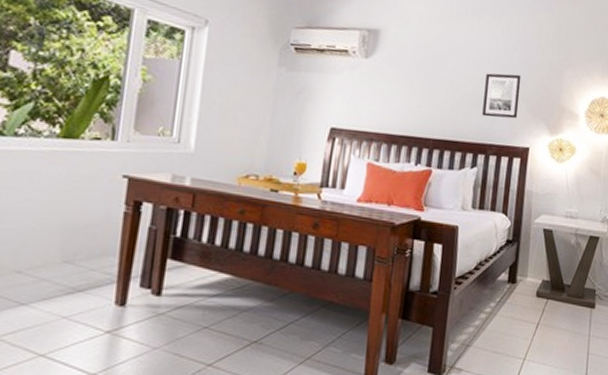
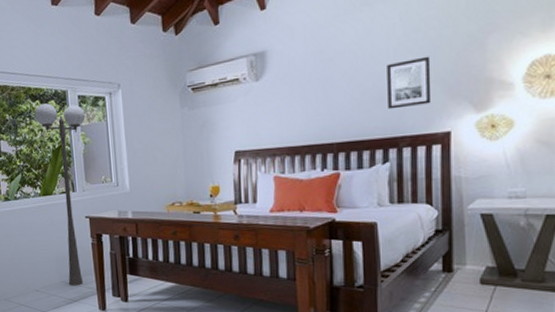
floor lamp: none [74,16,153,270] -> present [34,103,86,286]

